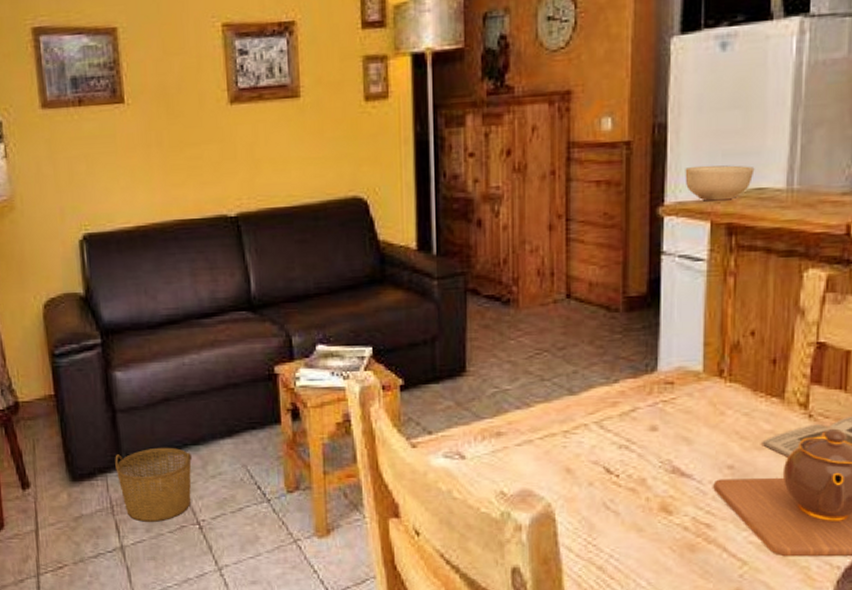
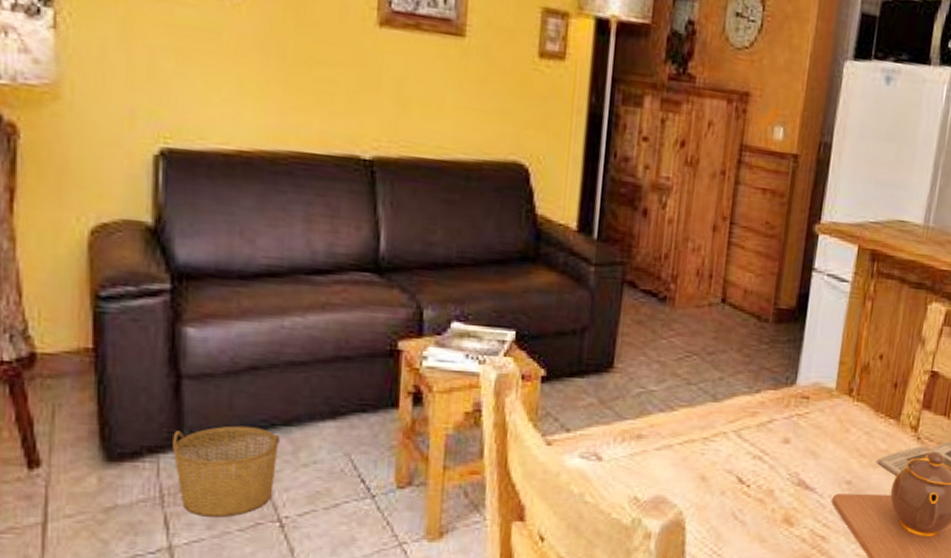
bowl: present [685,165,755,201] -> none [841,189,901,228]

